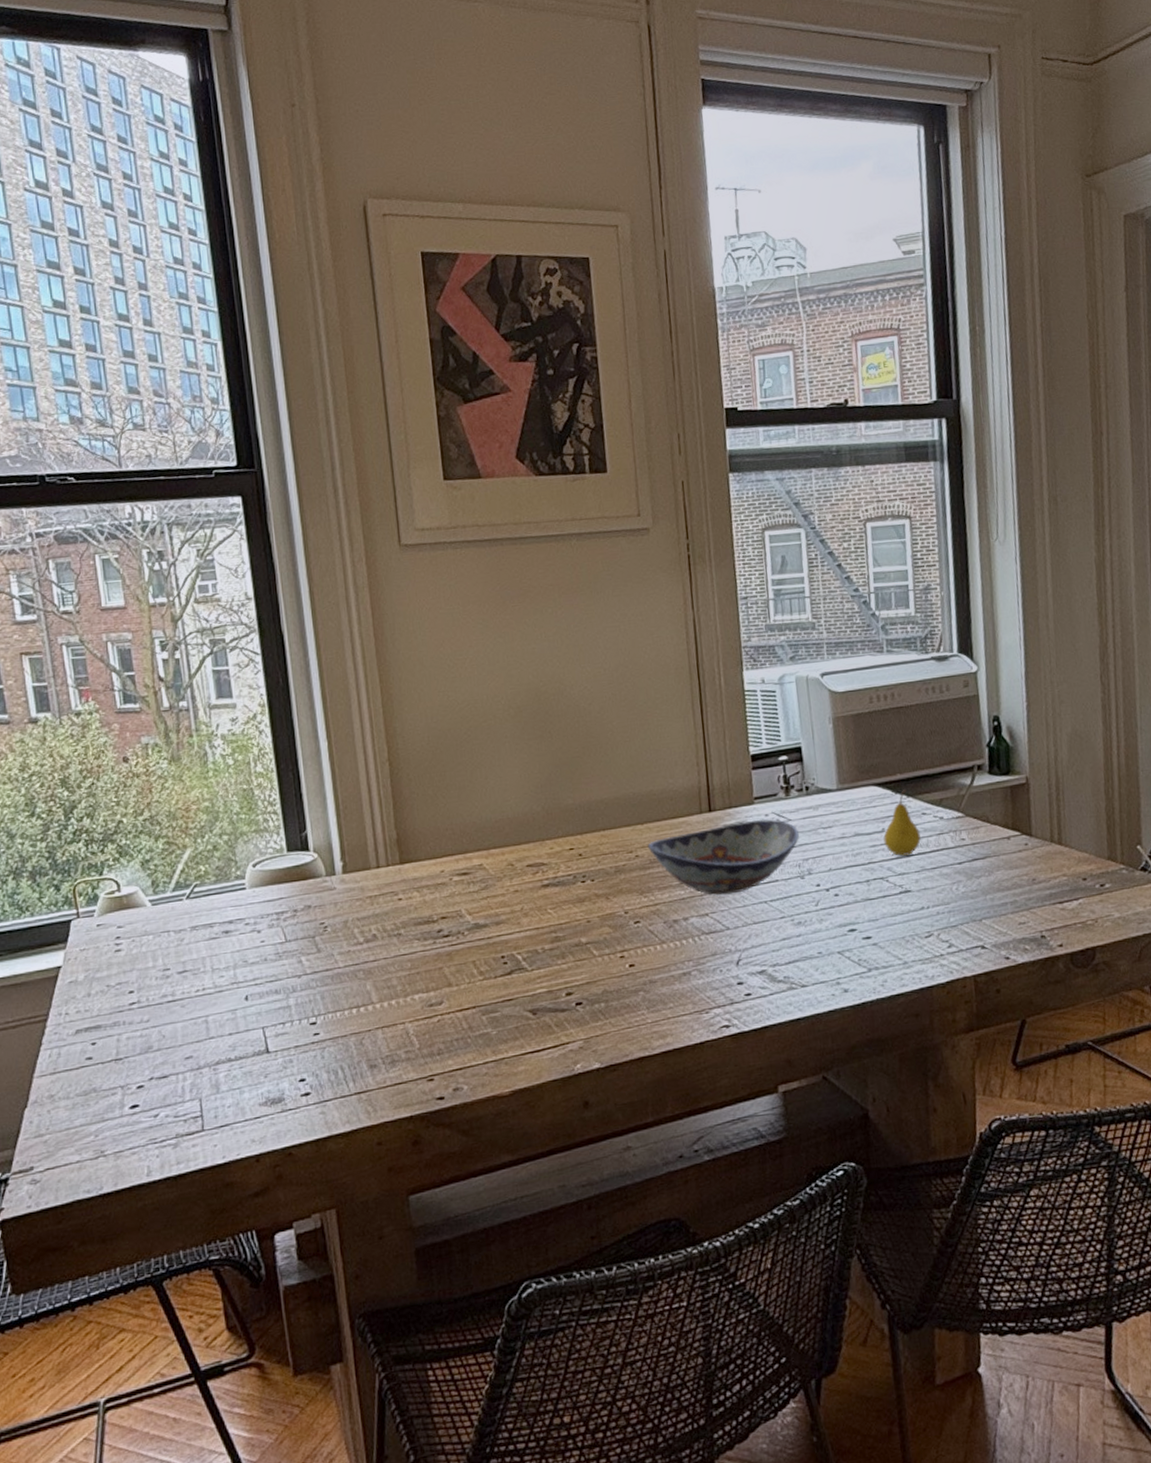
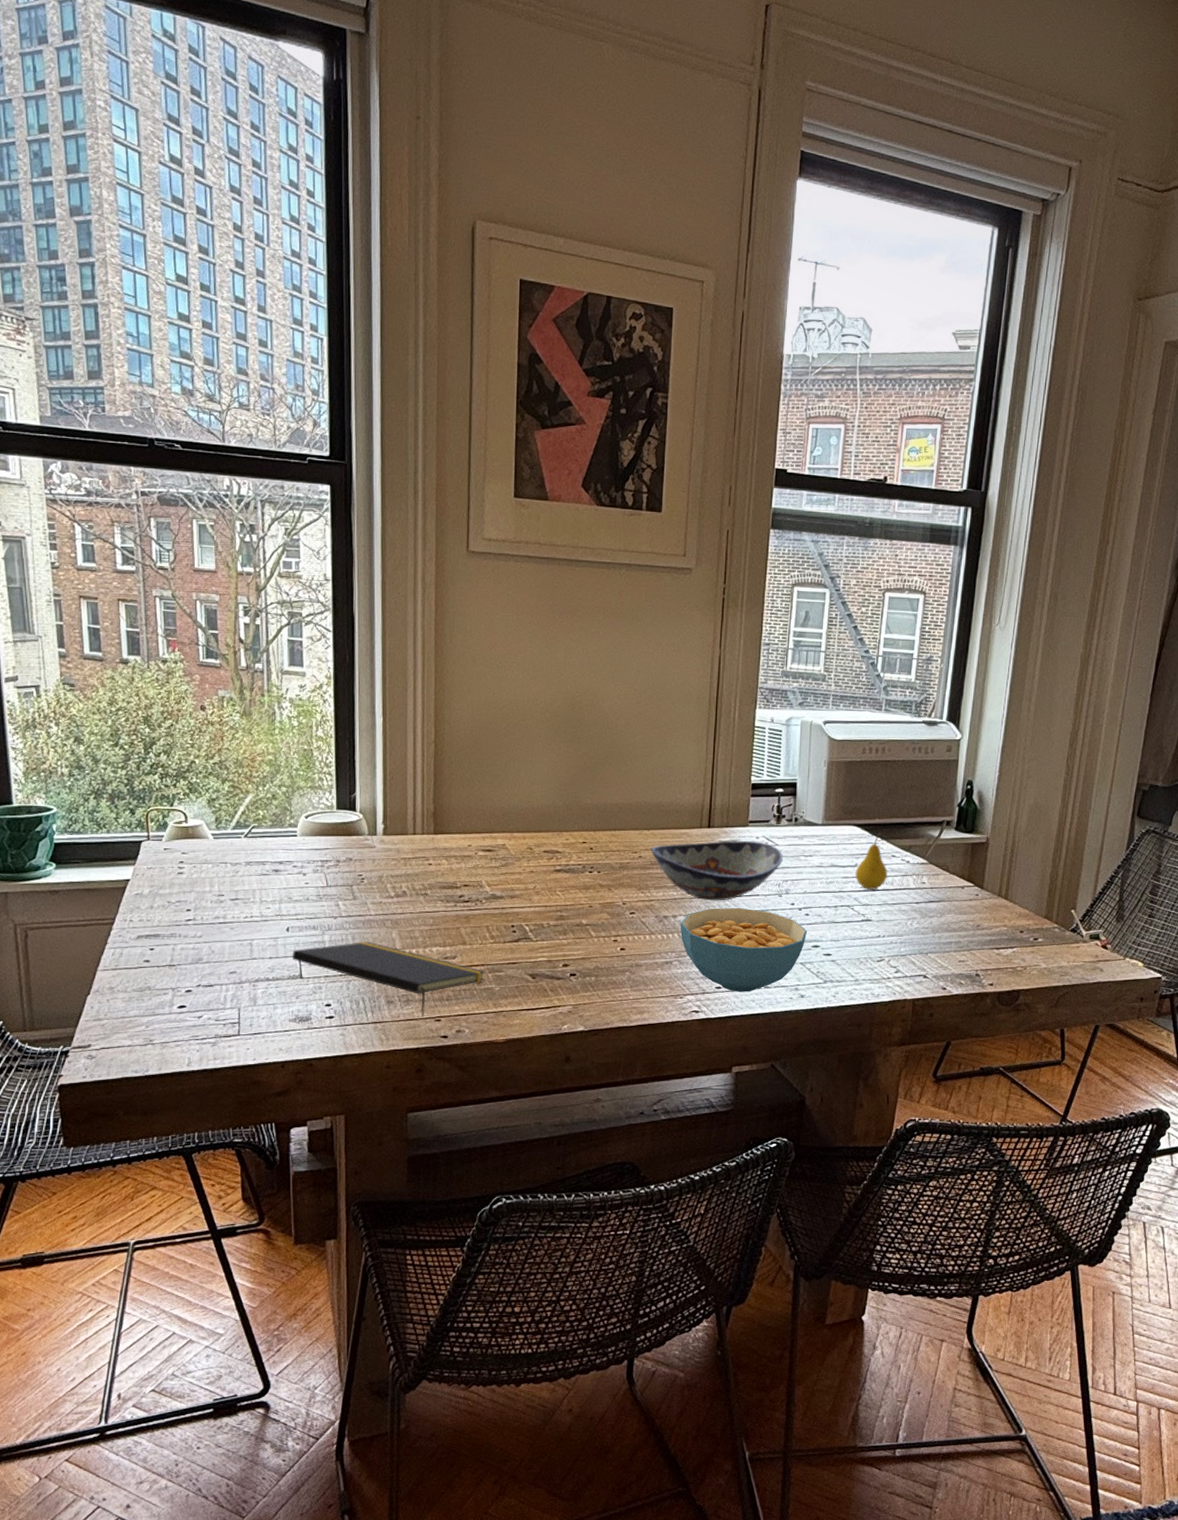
notepad: none [254,998,479,1077] -> present [292,941,486,1016]
cereal bowl: none [693,897,841,997] -> present [680,907,808,992]

